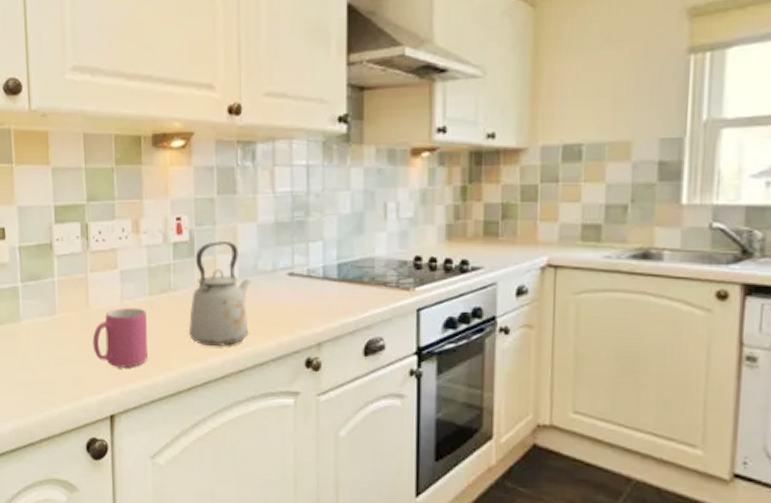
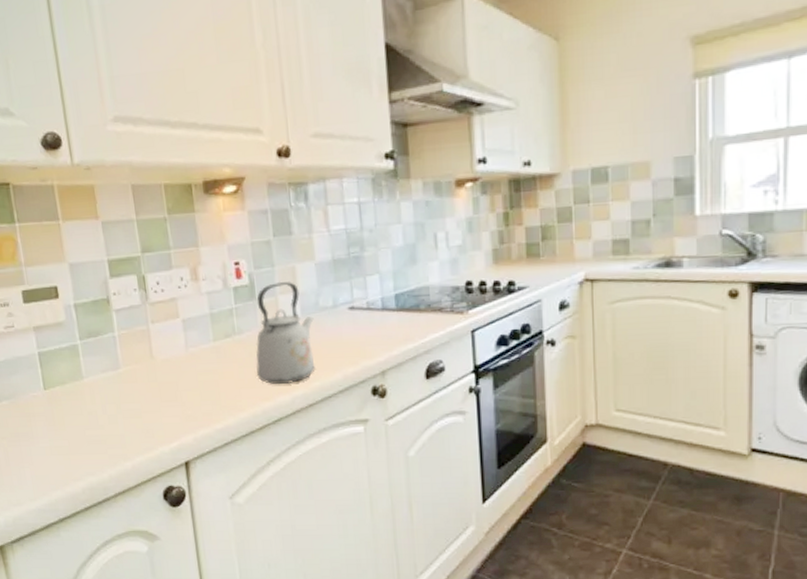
mug: present [92,307,149,368] -> none [160,354,218,414]

